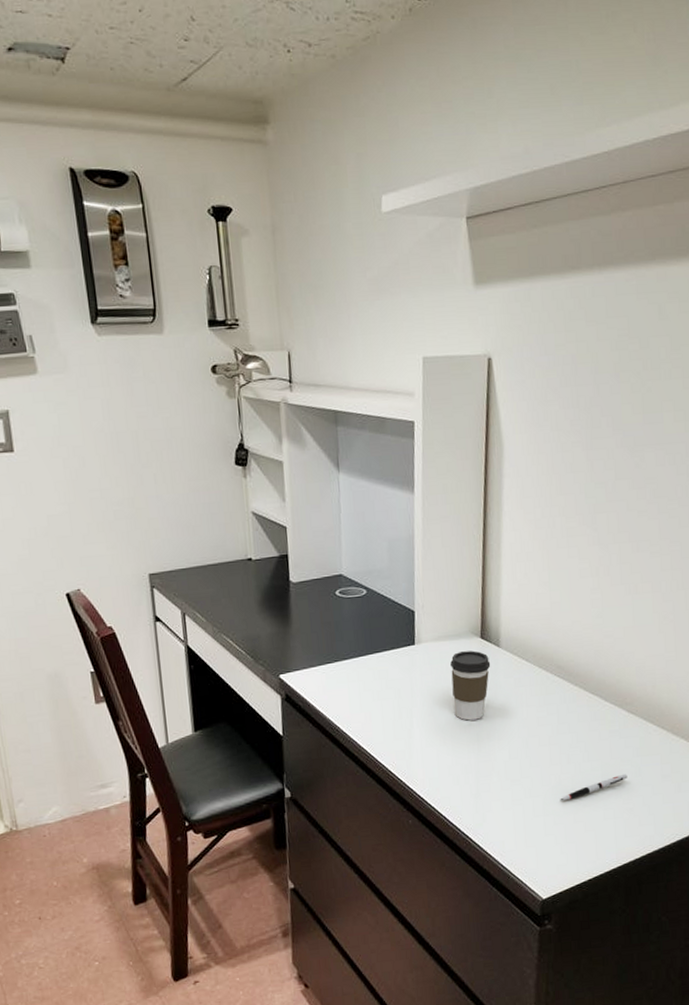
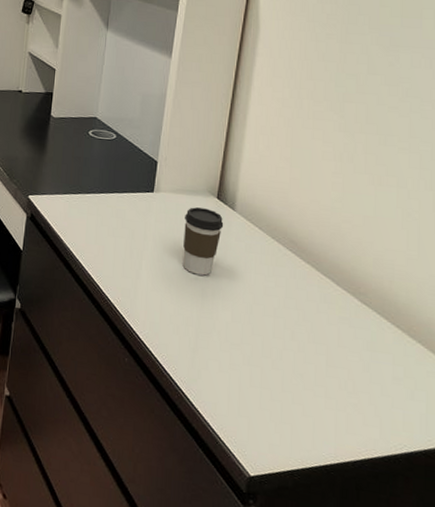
pen: present [560,773,628,801] -> none [279,365,355,379]

